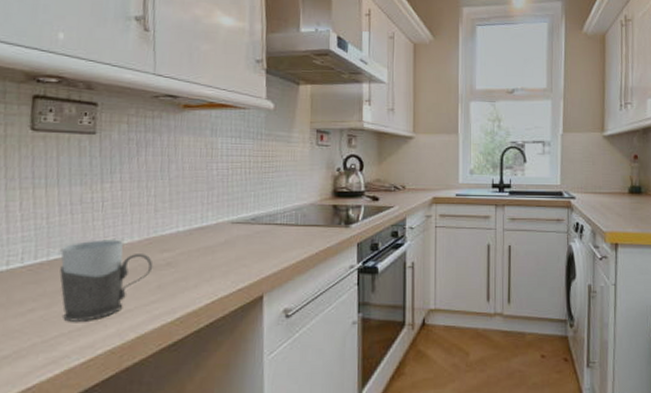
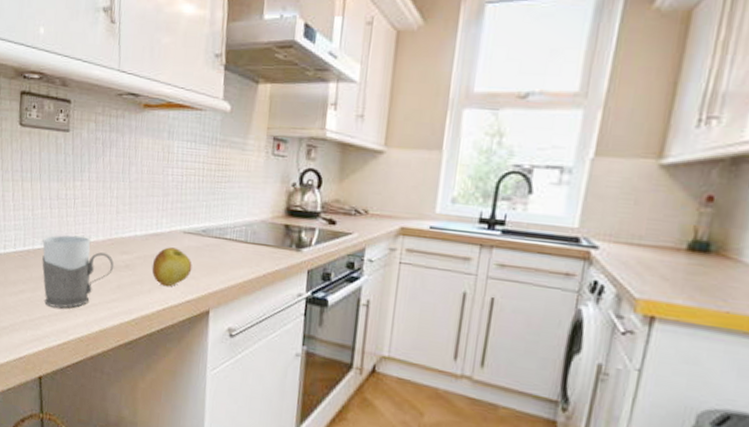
apple: none [197,239,243,279] -> present [151,247,192,287]

